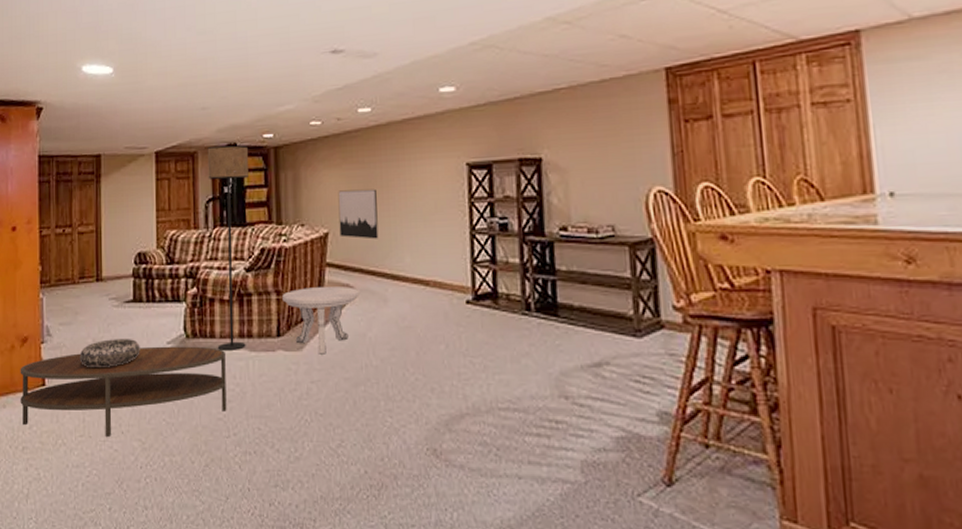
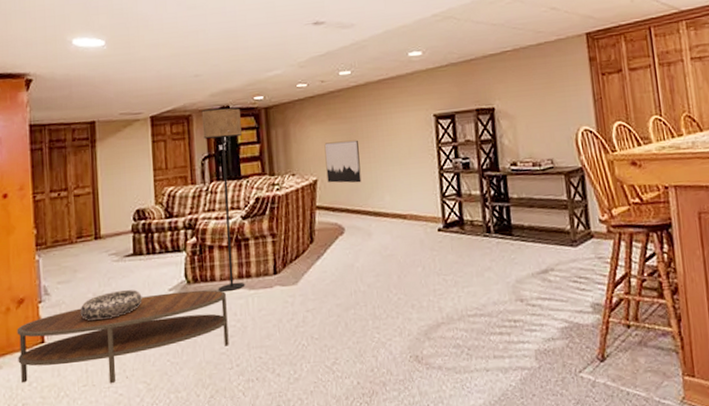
side table: present [282,287,360,354] -> none [277,225,347,286]

